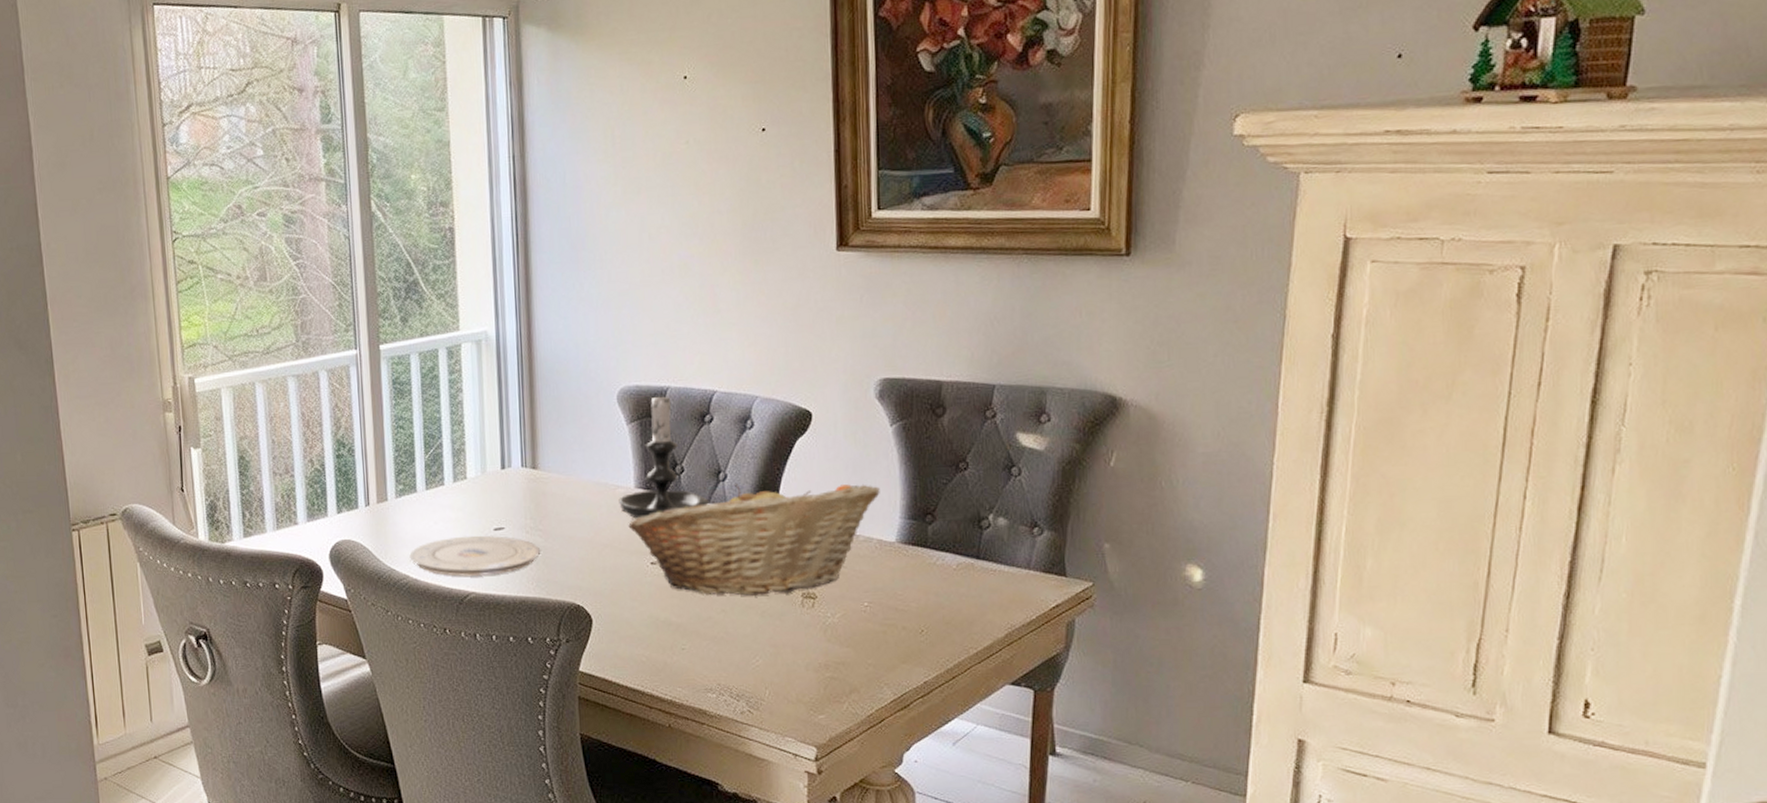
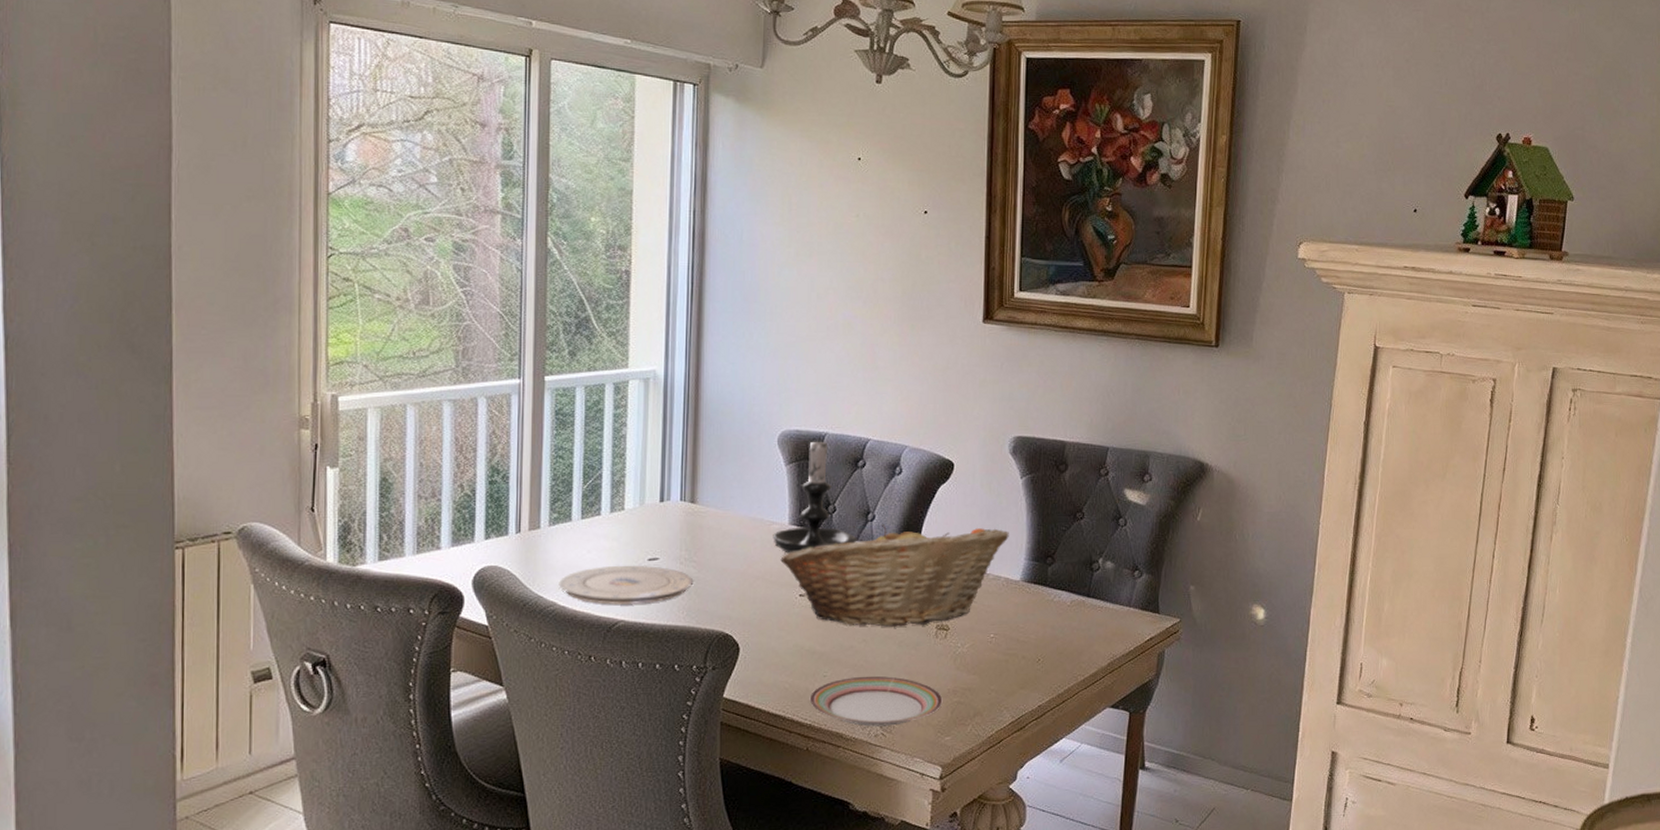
plate: none [668,648,814,703] -> present [809,676,943,727]

